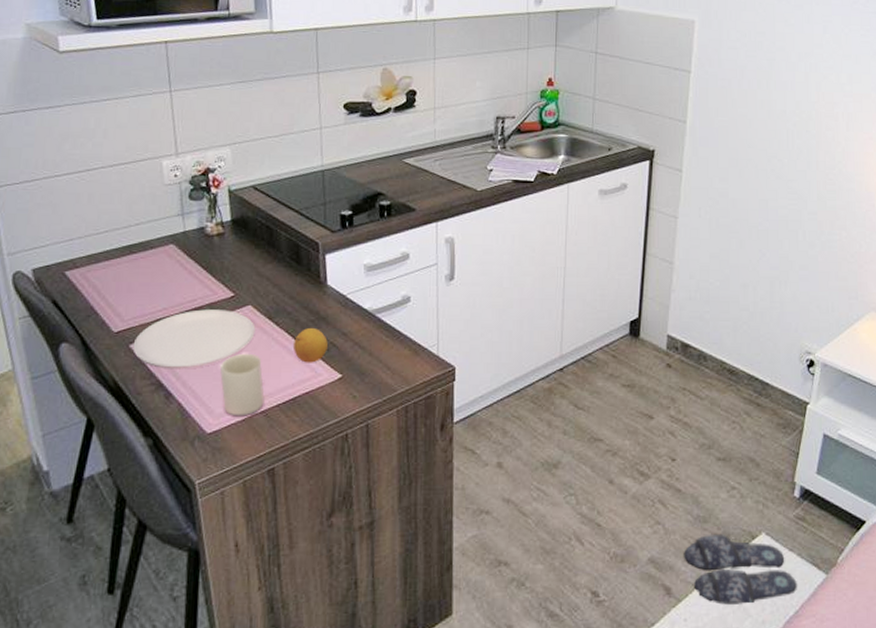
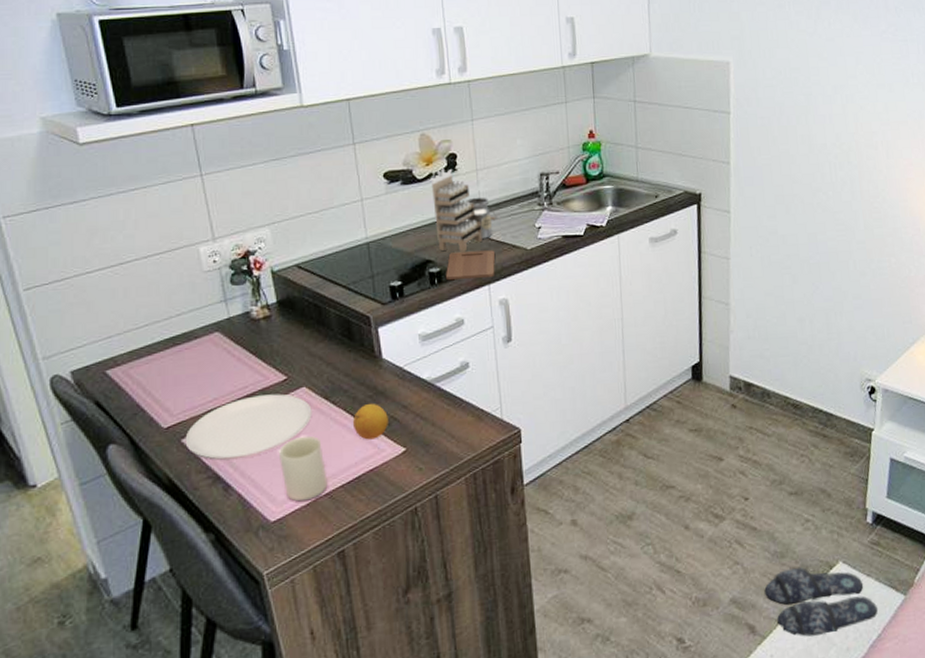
spice rack: none [389,104,451,188] -> present [430,168,498,252]
cutting board: none [396,187,446,216] -> present [446,250,496,281]

